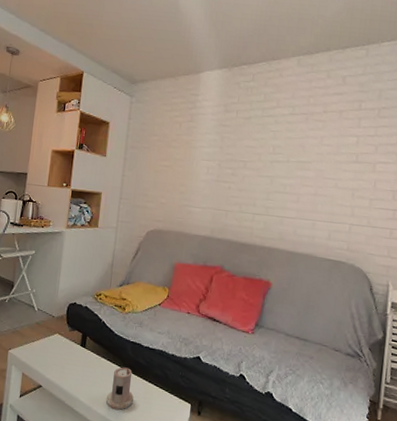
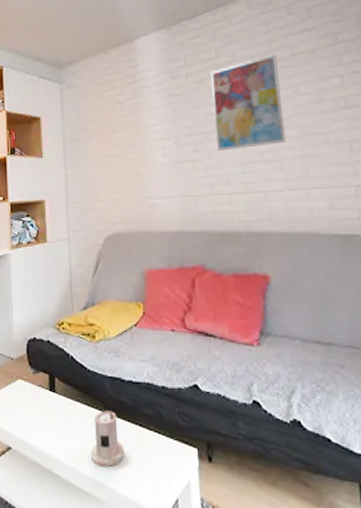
wall art: none [251,108,312,181] -> present [210,54,286,151]

